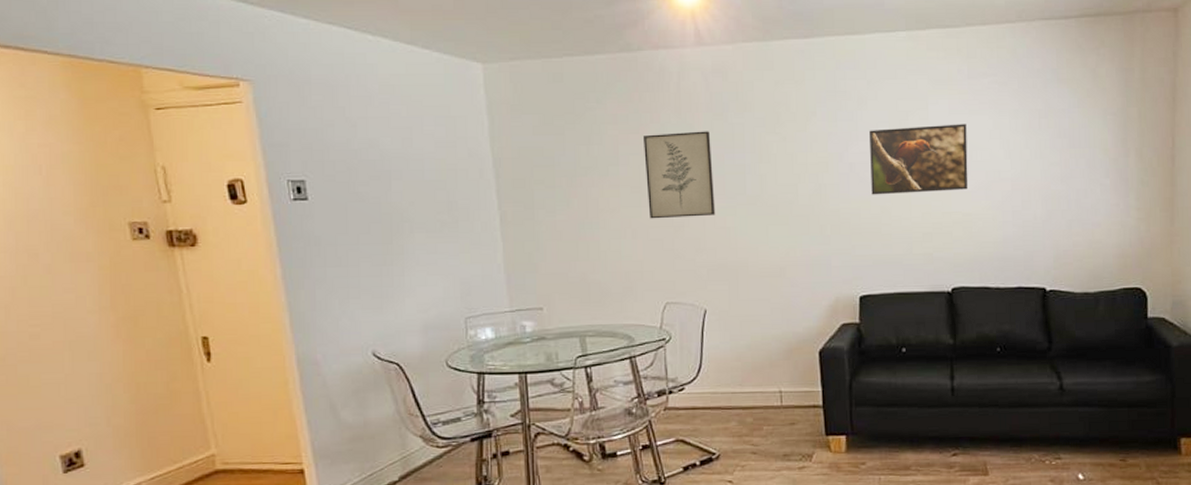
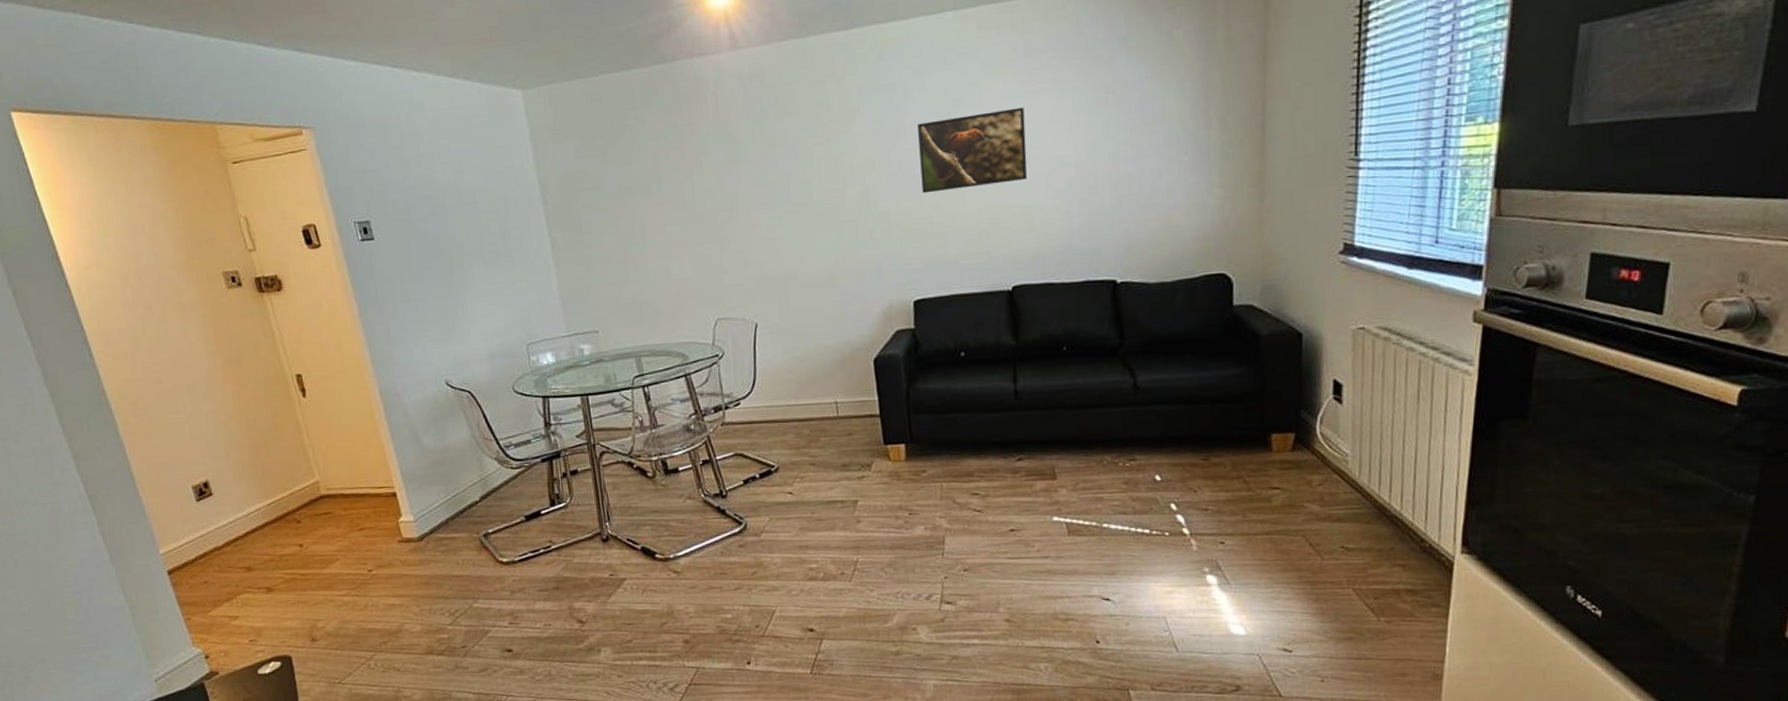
wall art: present [644,131,716,219] -> none [684,139,761,235]

